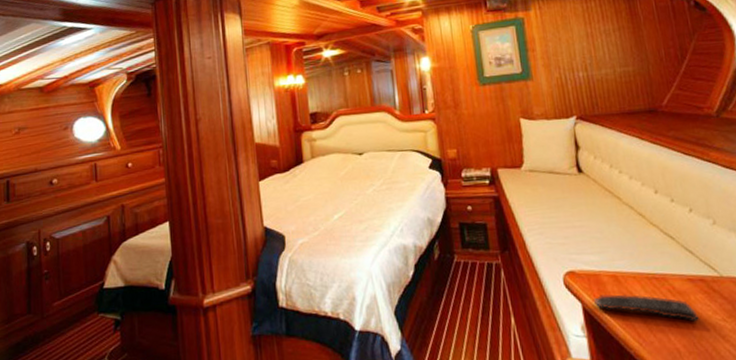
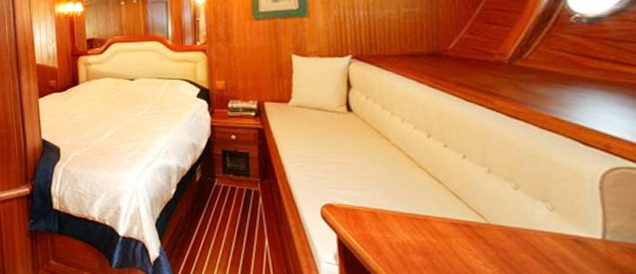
remote control: present [594,294,699,322] -> none [350,229,458,263]

